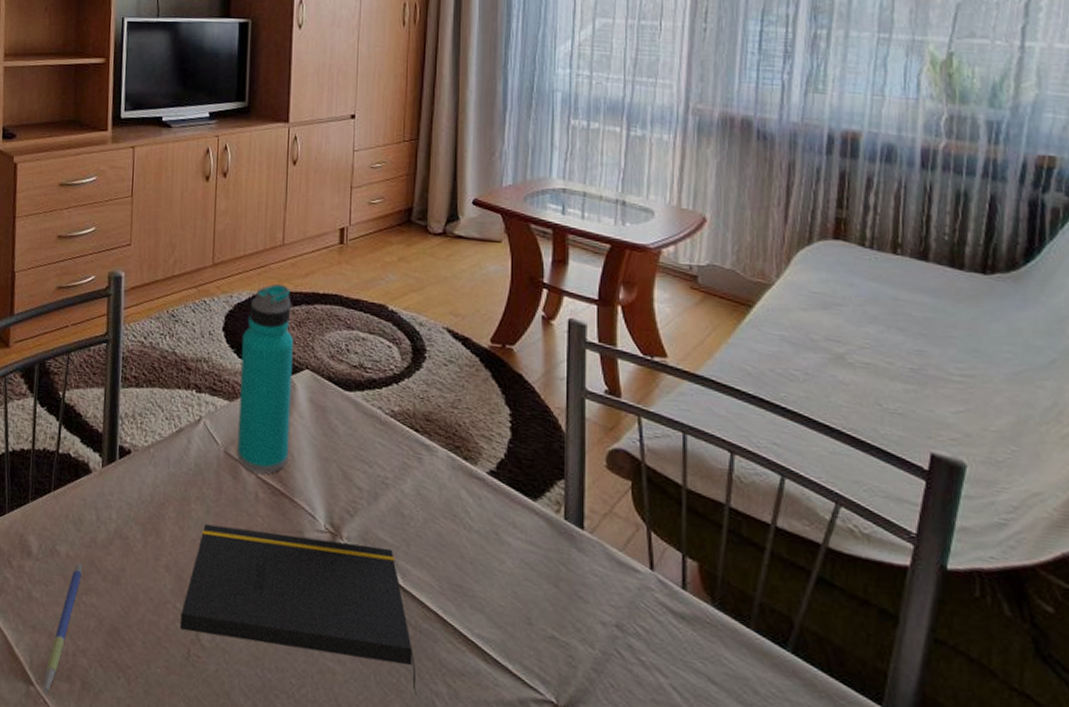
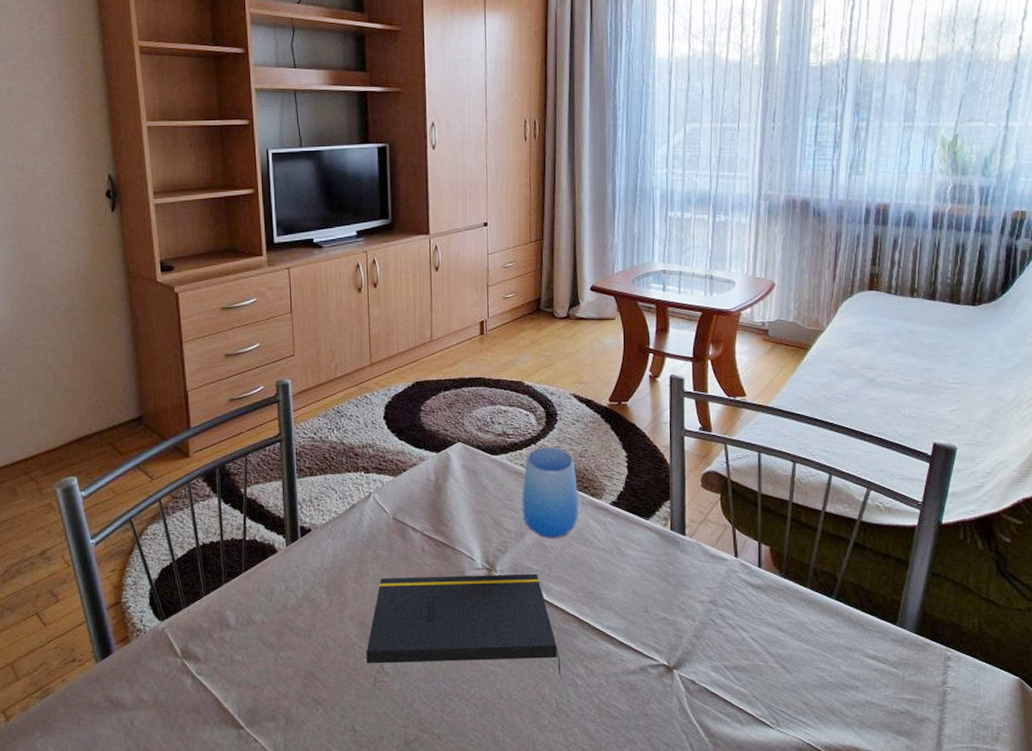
pen: present [43,563,83,694] -> none [252,626,277,734]
water bottle: present [237,283,293,474] -> none [401,374,448,531]
cup: none [377,389,449,508] -> present [522,447,579,539]

